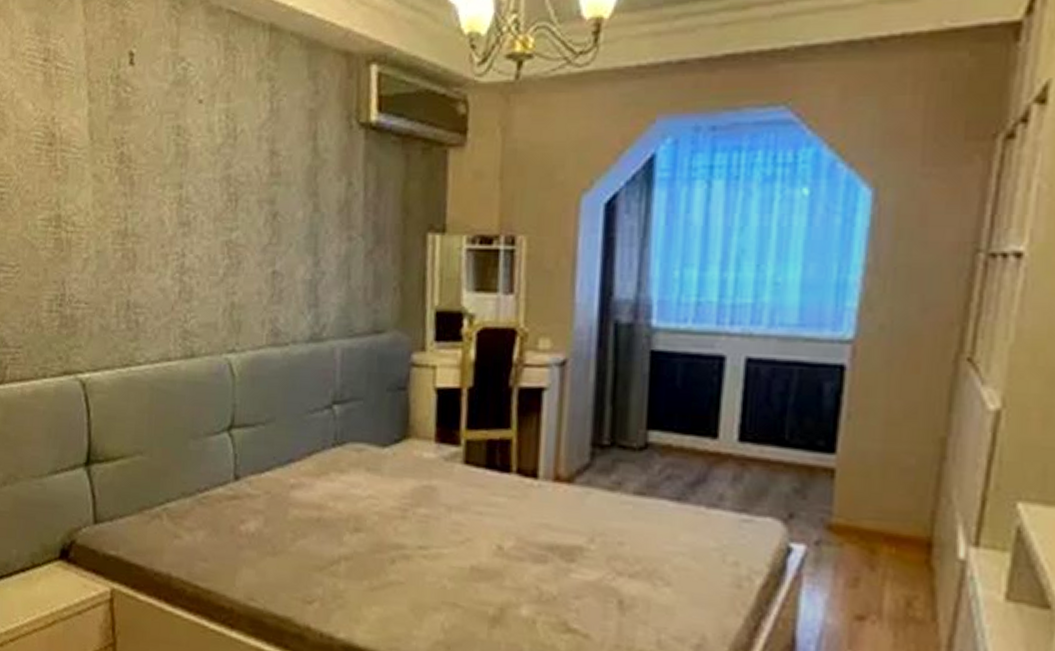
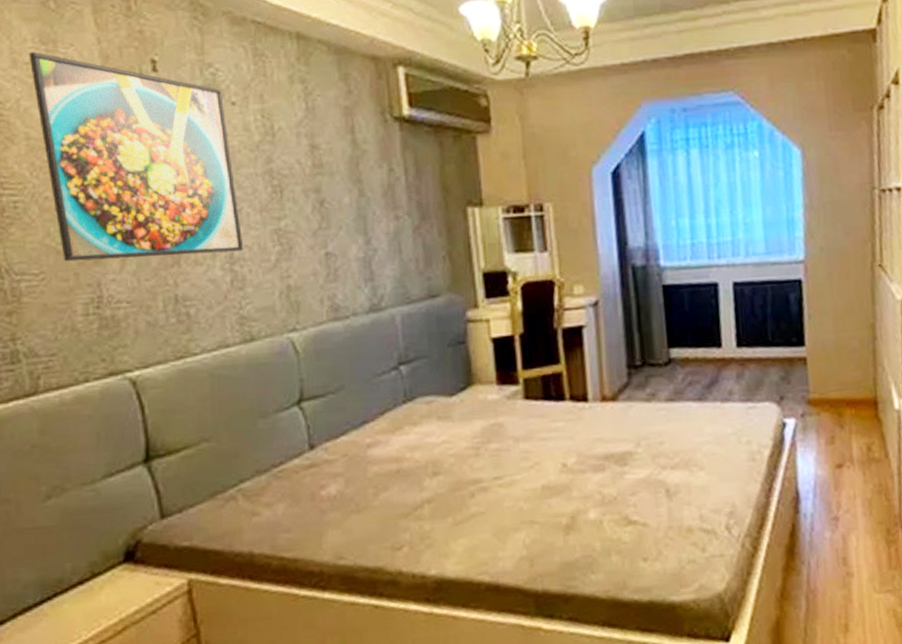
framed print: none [25,43,195,261] -> present [29,52,244,262]

